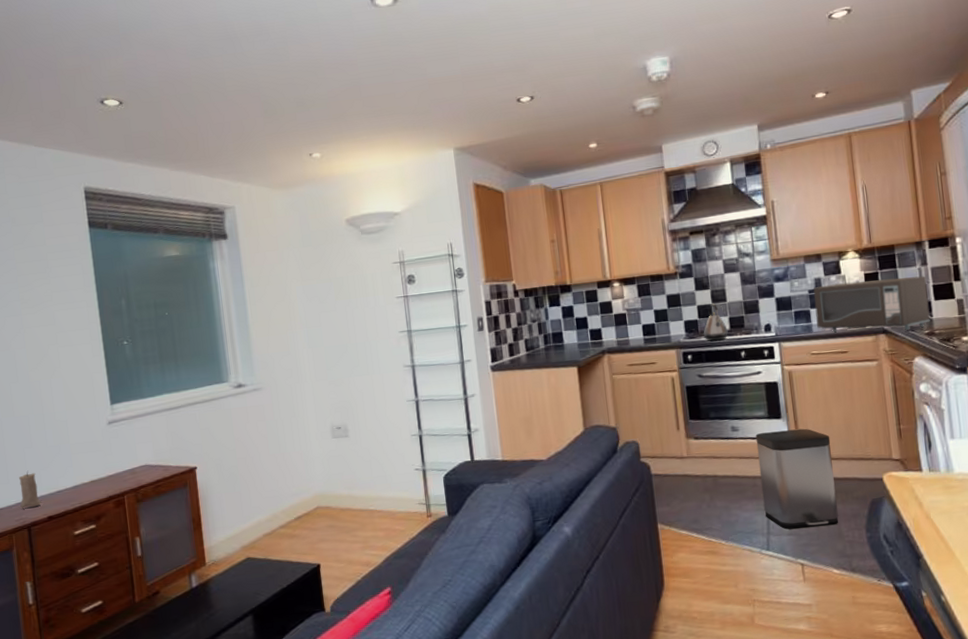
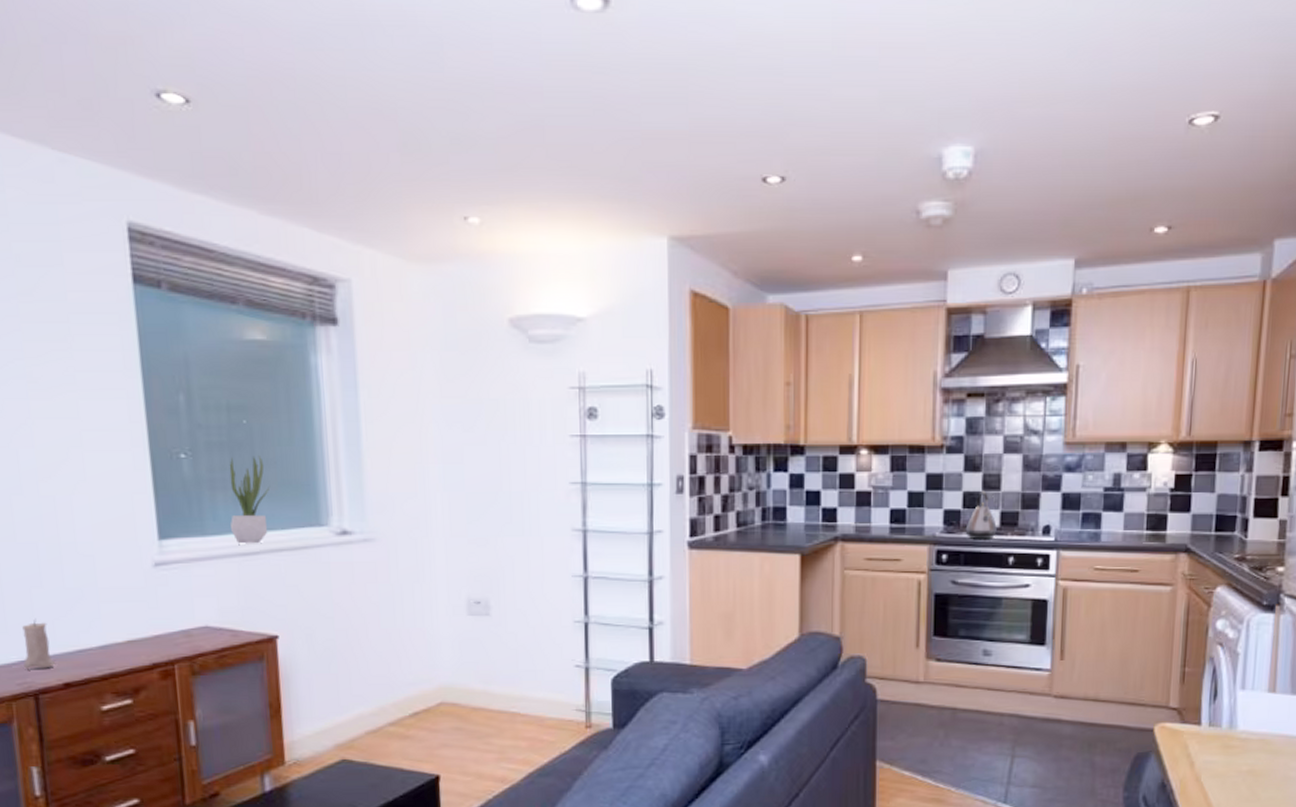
potted plant: none [157,336,186,402] -> present [229,456,269,544]
pedal bin: present [755,428,839,529] -> none [1008,660,1100,780]
microwave: present [813,276,931,332] -> none [1107,483,1249,551]

